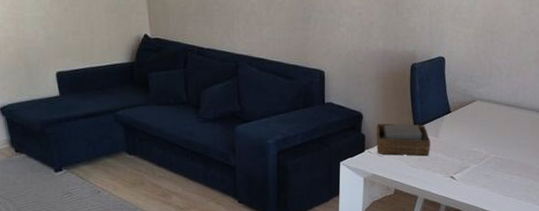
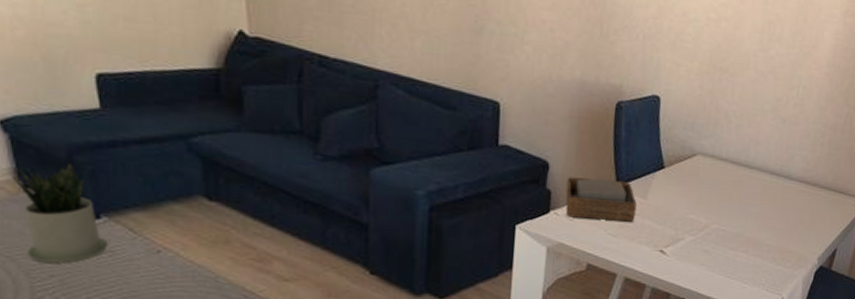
planter: none [8,134,68,202] -> present [12,163,109,263]

